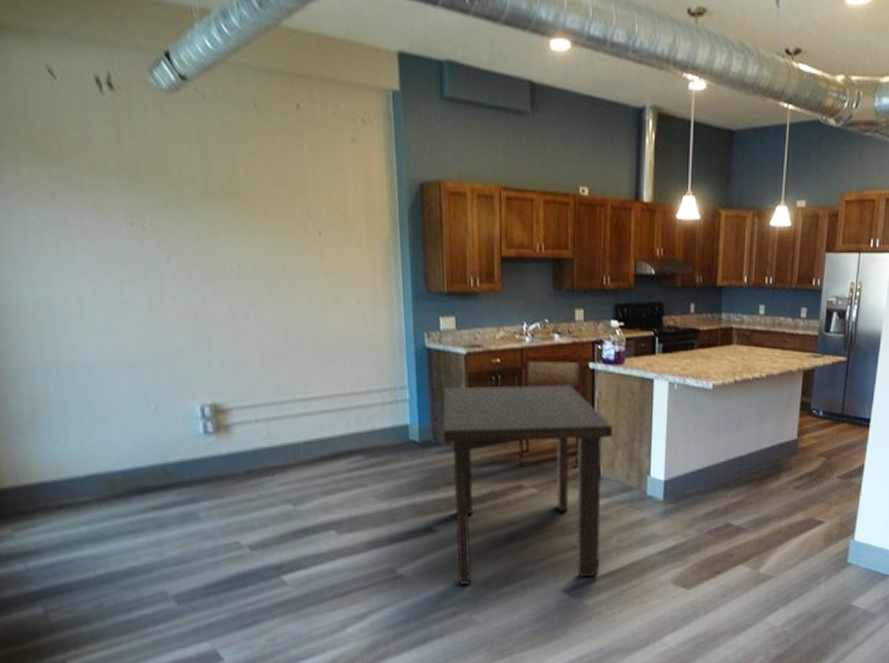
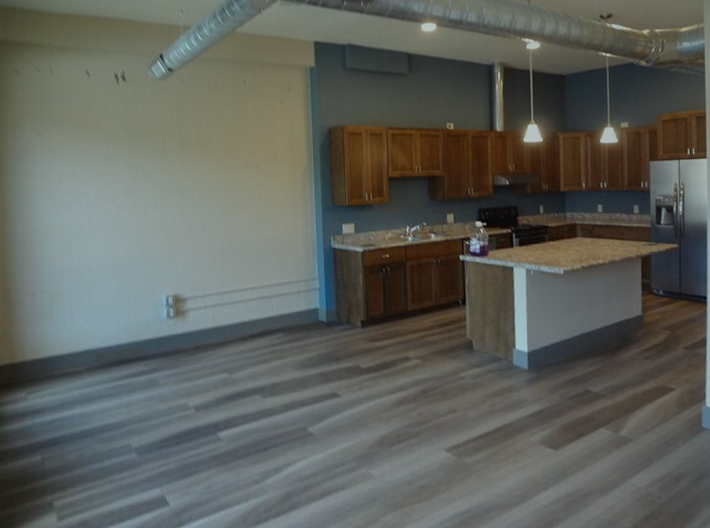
dining table: present [443,385,613,586] -> none [345,274,482,444]
dining chair: present [518,352,583,468] -> none [405,247,455,342]

